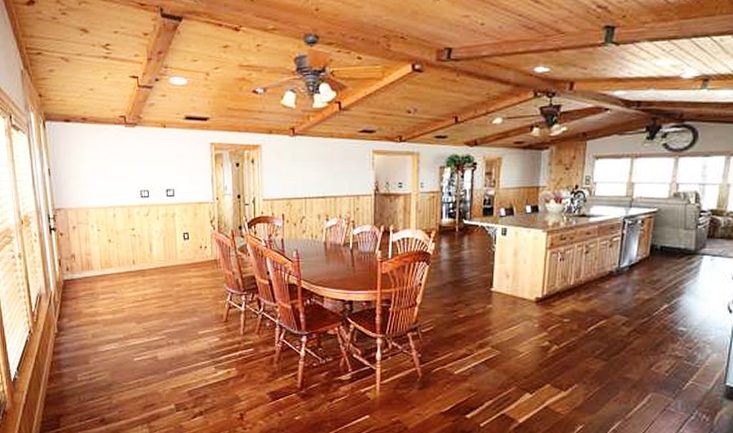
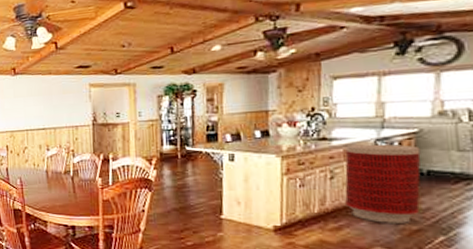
trash can: none [596,221,657,294] -> present [345,144,421,223]

